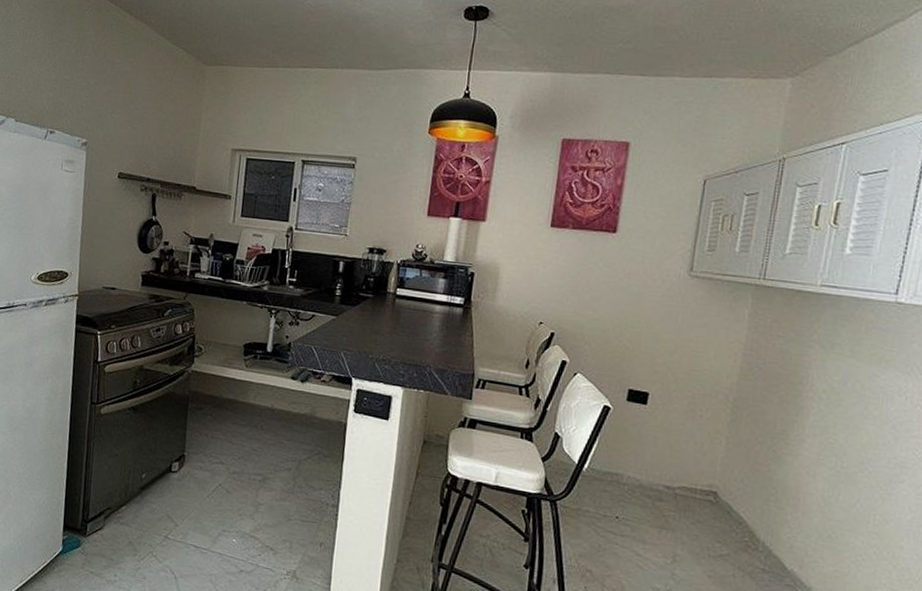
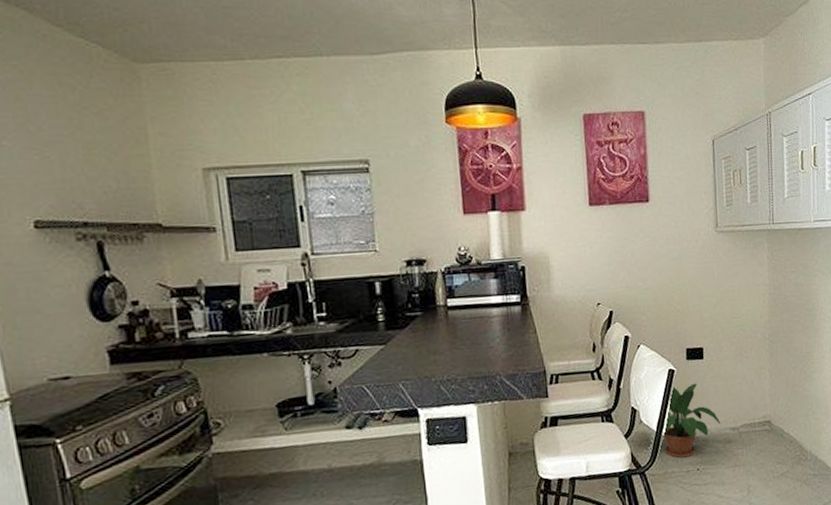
potted plant: none [560,422,654,501] -> present [639,383,721,458]

